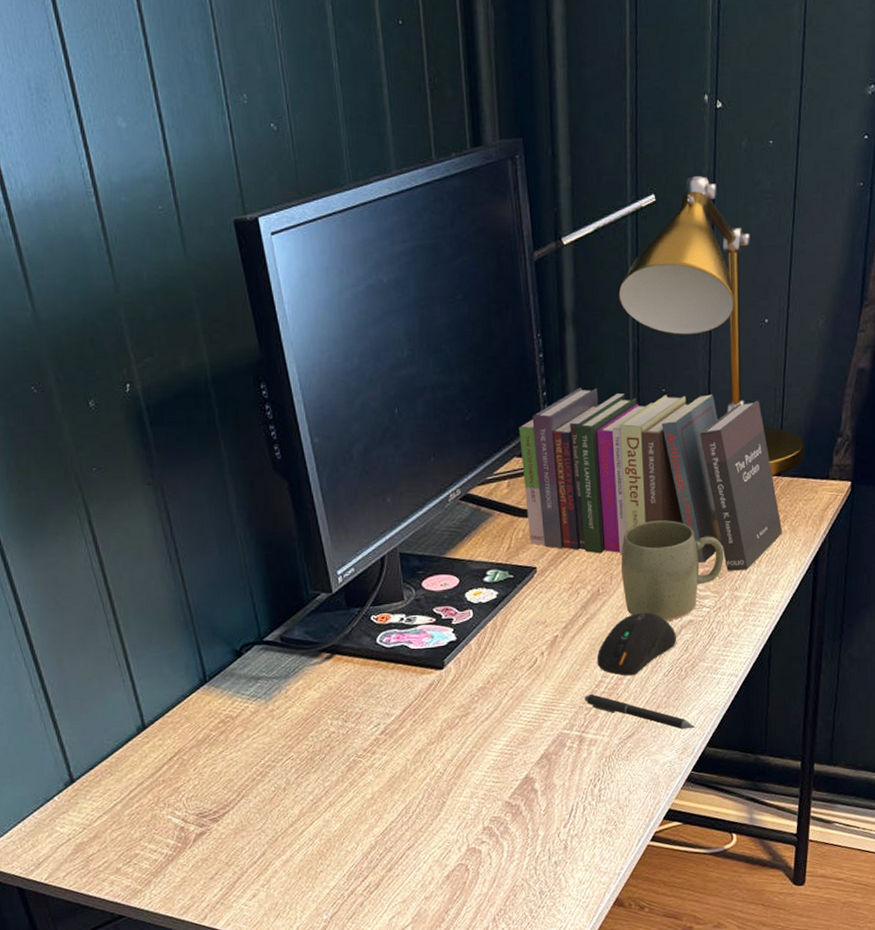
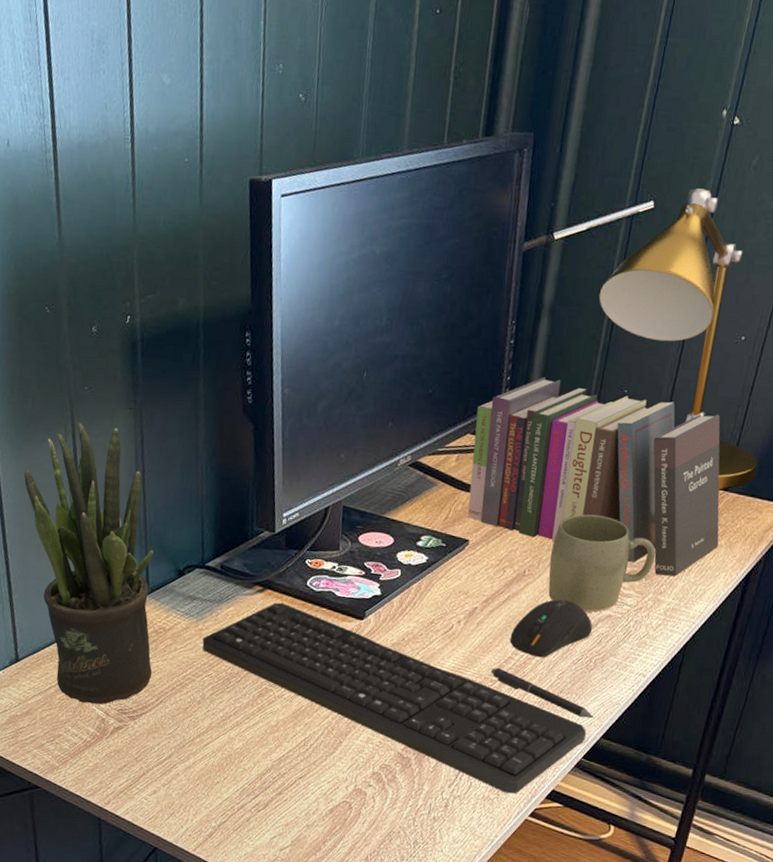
potted plant: none [42,507,228,814] -> present [24,422,154,705]
computer keyboard: none [276,666,691,822] -> present [202,602,586,794]

